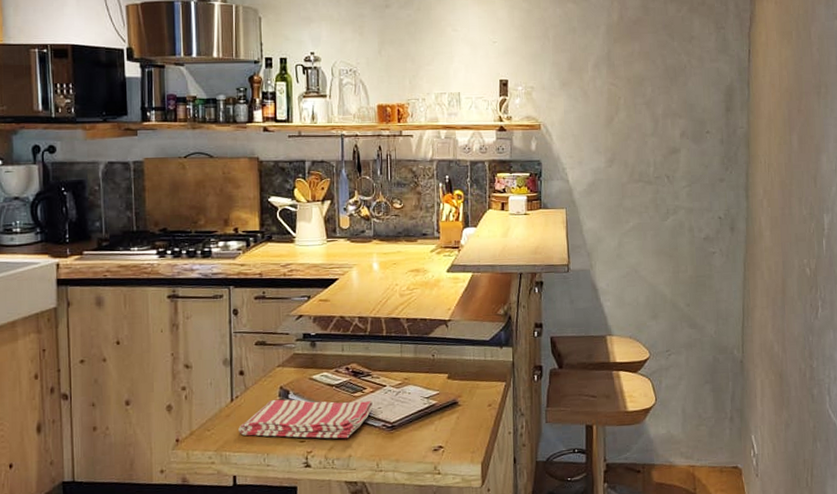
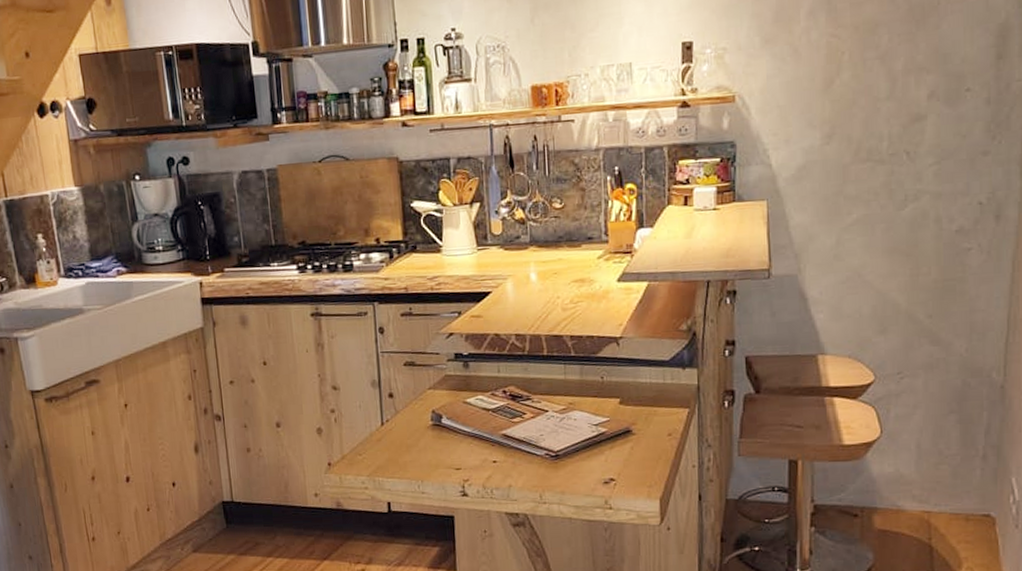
dish towel: present [238,399,373,439] -> none [390,423,534,468]

